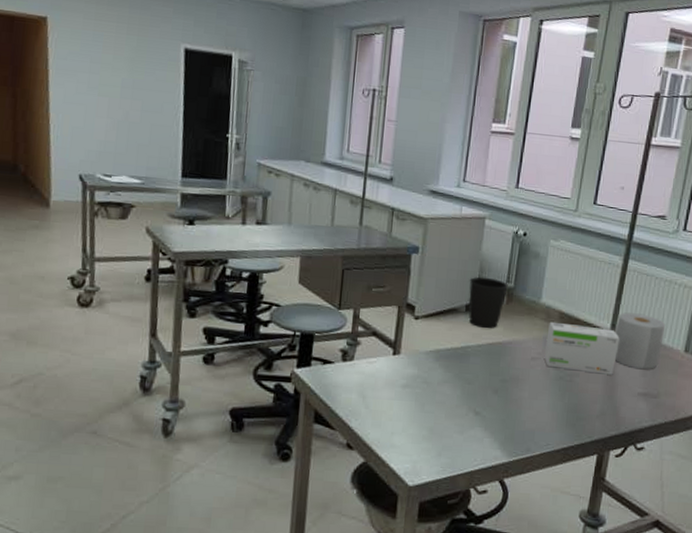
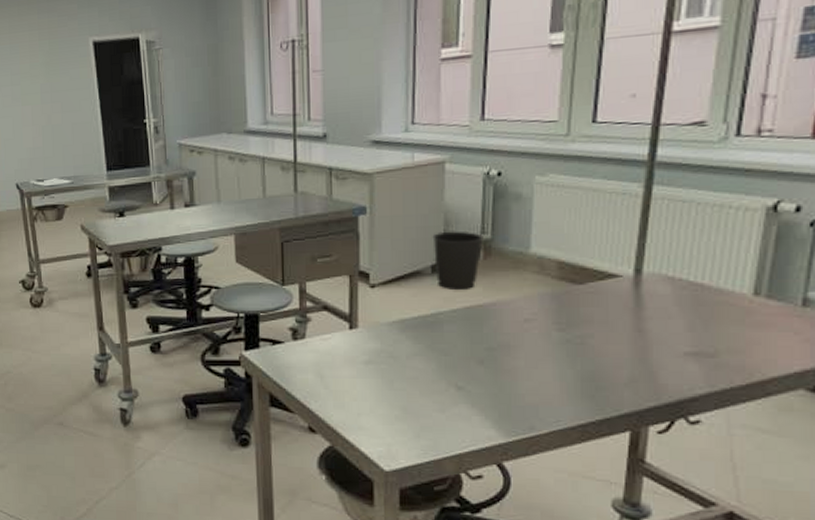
medicine box: present [544,321,620,375] -> none [541,274,649,333]
paper towel roll: present [614,312,666,369] -> none [641,252,720,321]

